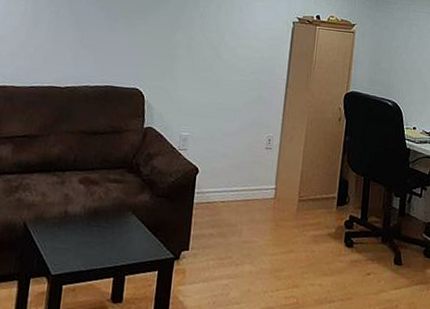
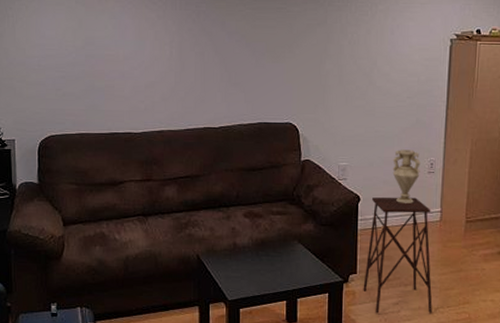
side table: none [193,170,267,296] -> present [363,197,433,314]
vase: none [231,123,259,179] -> present [392,149,421,203]

